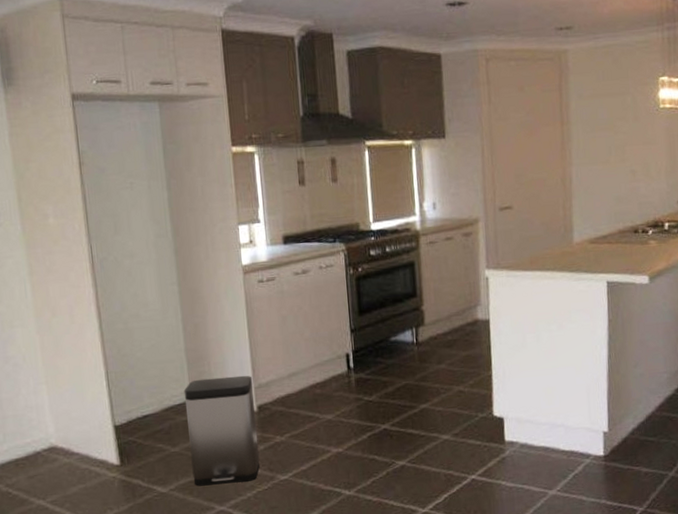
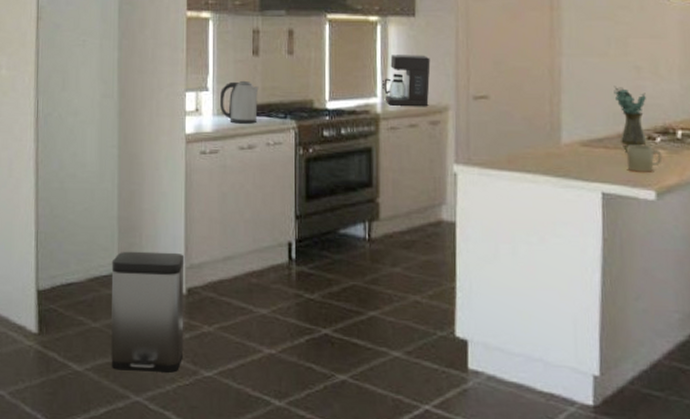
kettle: none [271,210,309,252] -> present [219,80,259,124]
coffee maker: none [421,173,462,222] -> present [384,55,431,107]
vase: none [614,189,642,246] -> present [614,86,647,153]
mug: none [625,237,654,262] -> present [626,144,663,174]

